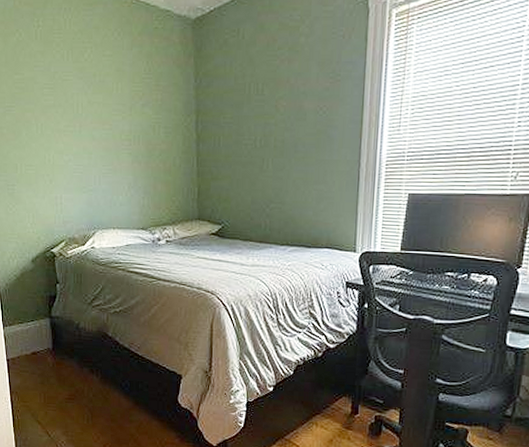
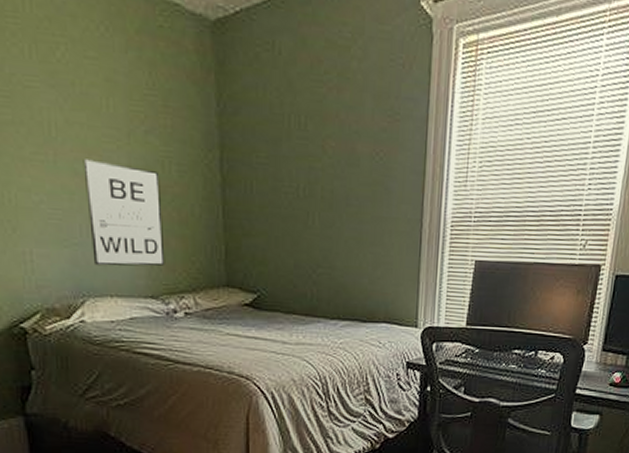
wall art: none [99,128,153,206] -> present [83,159,165,266]

